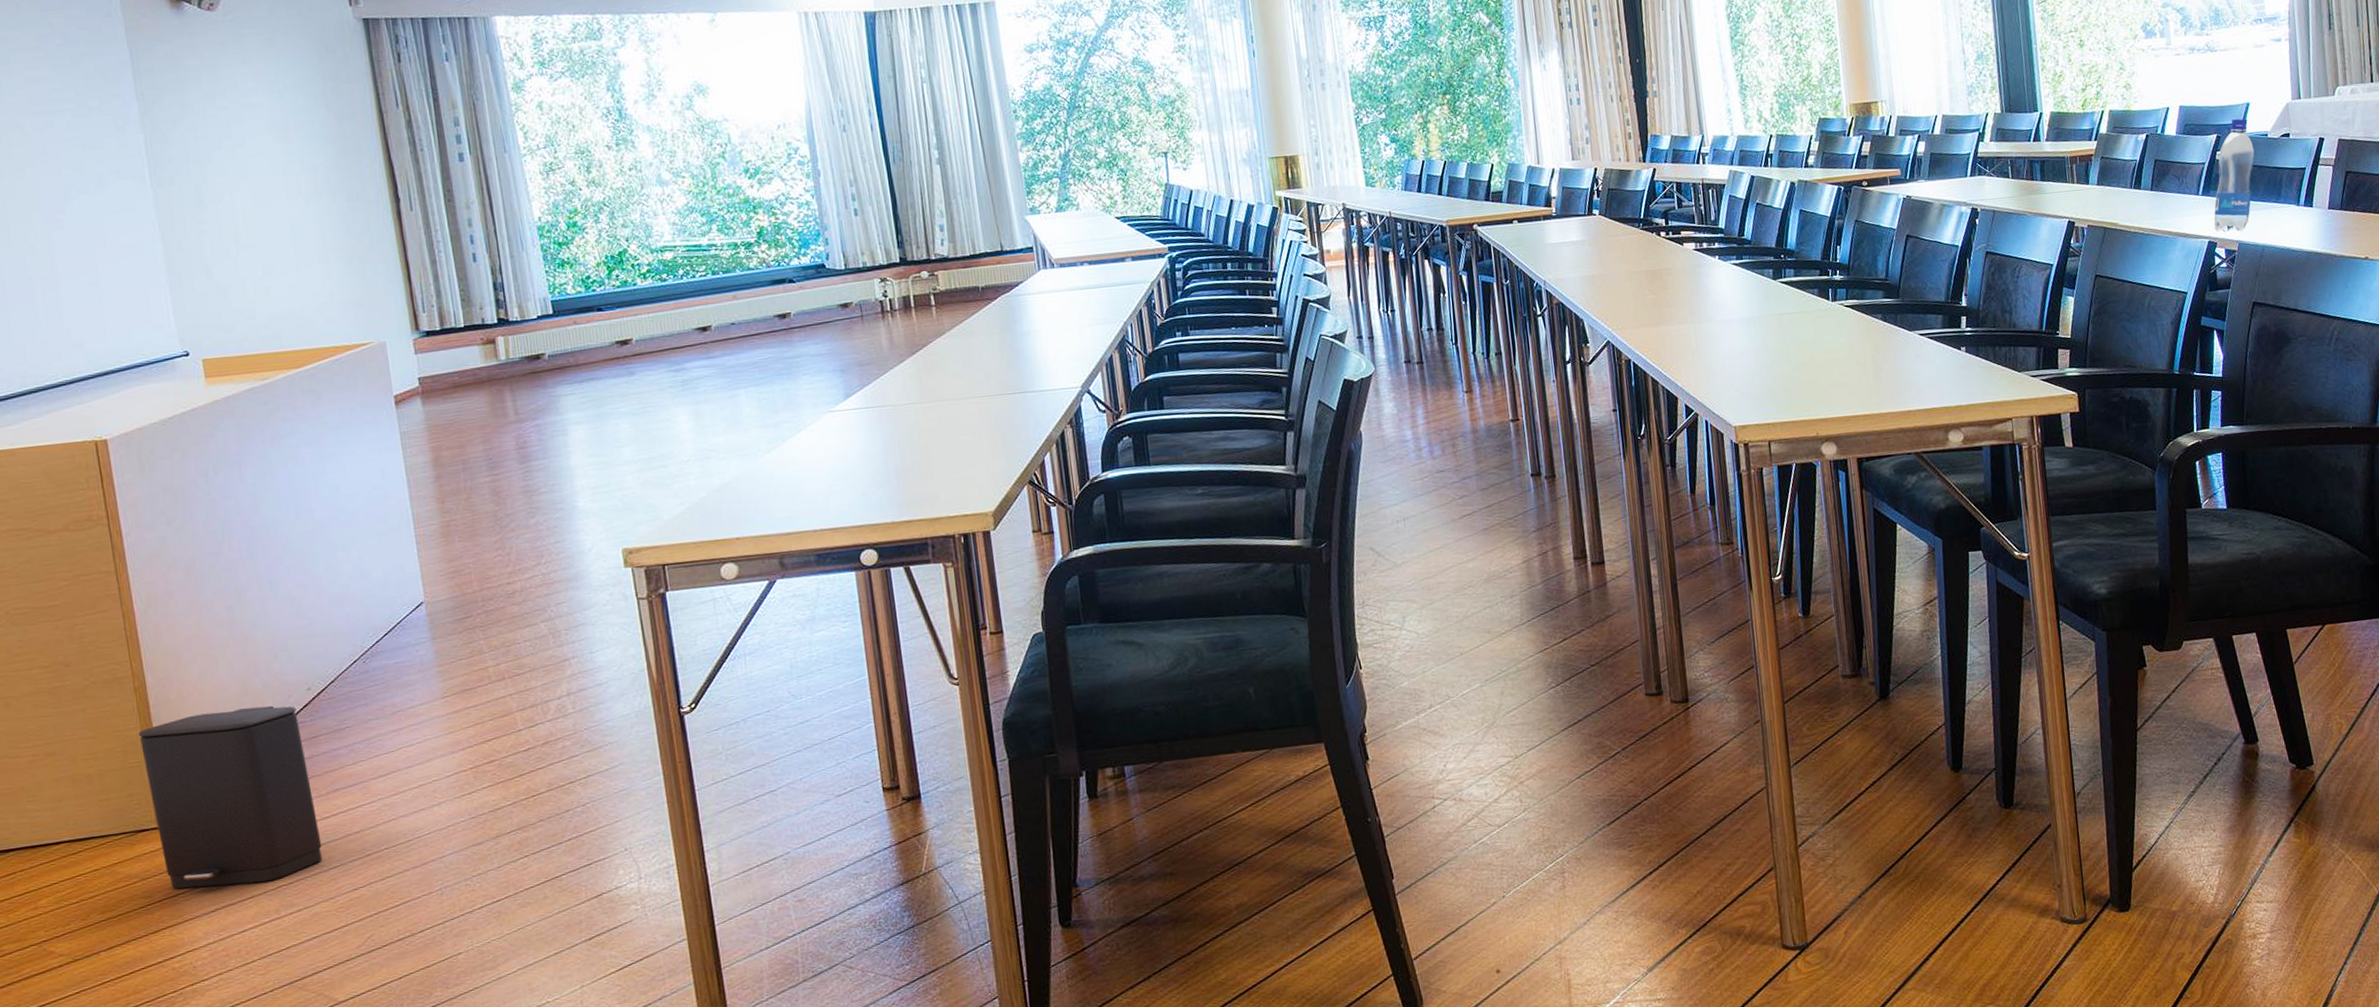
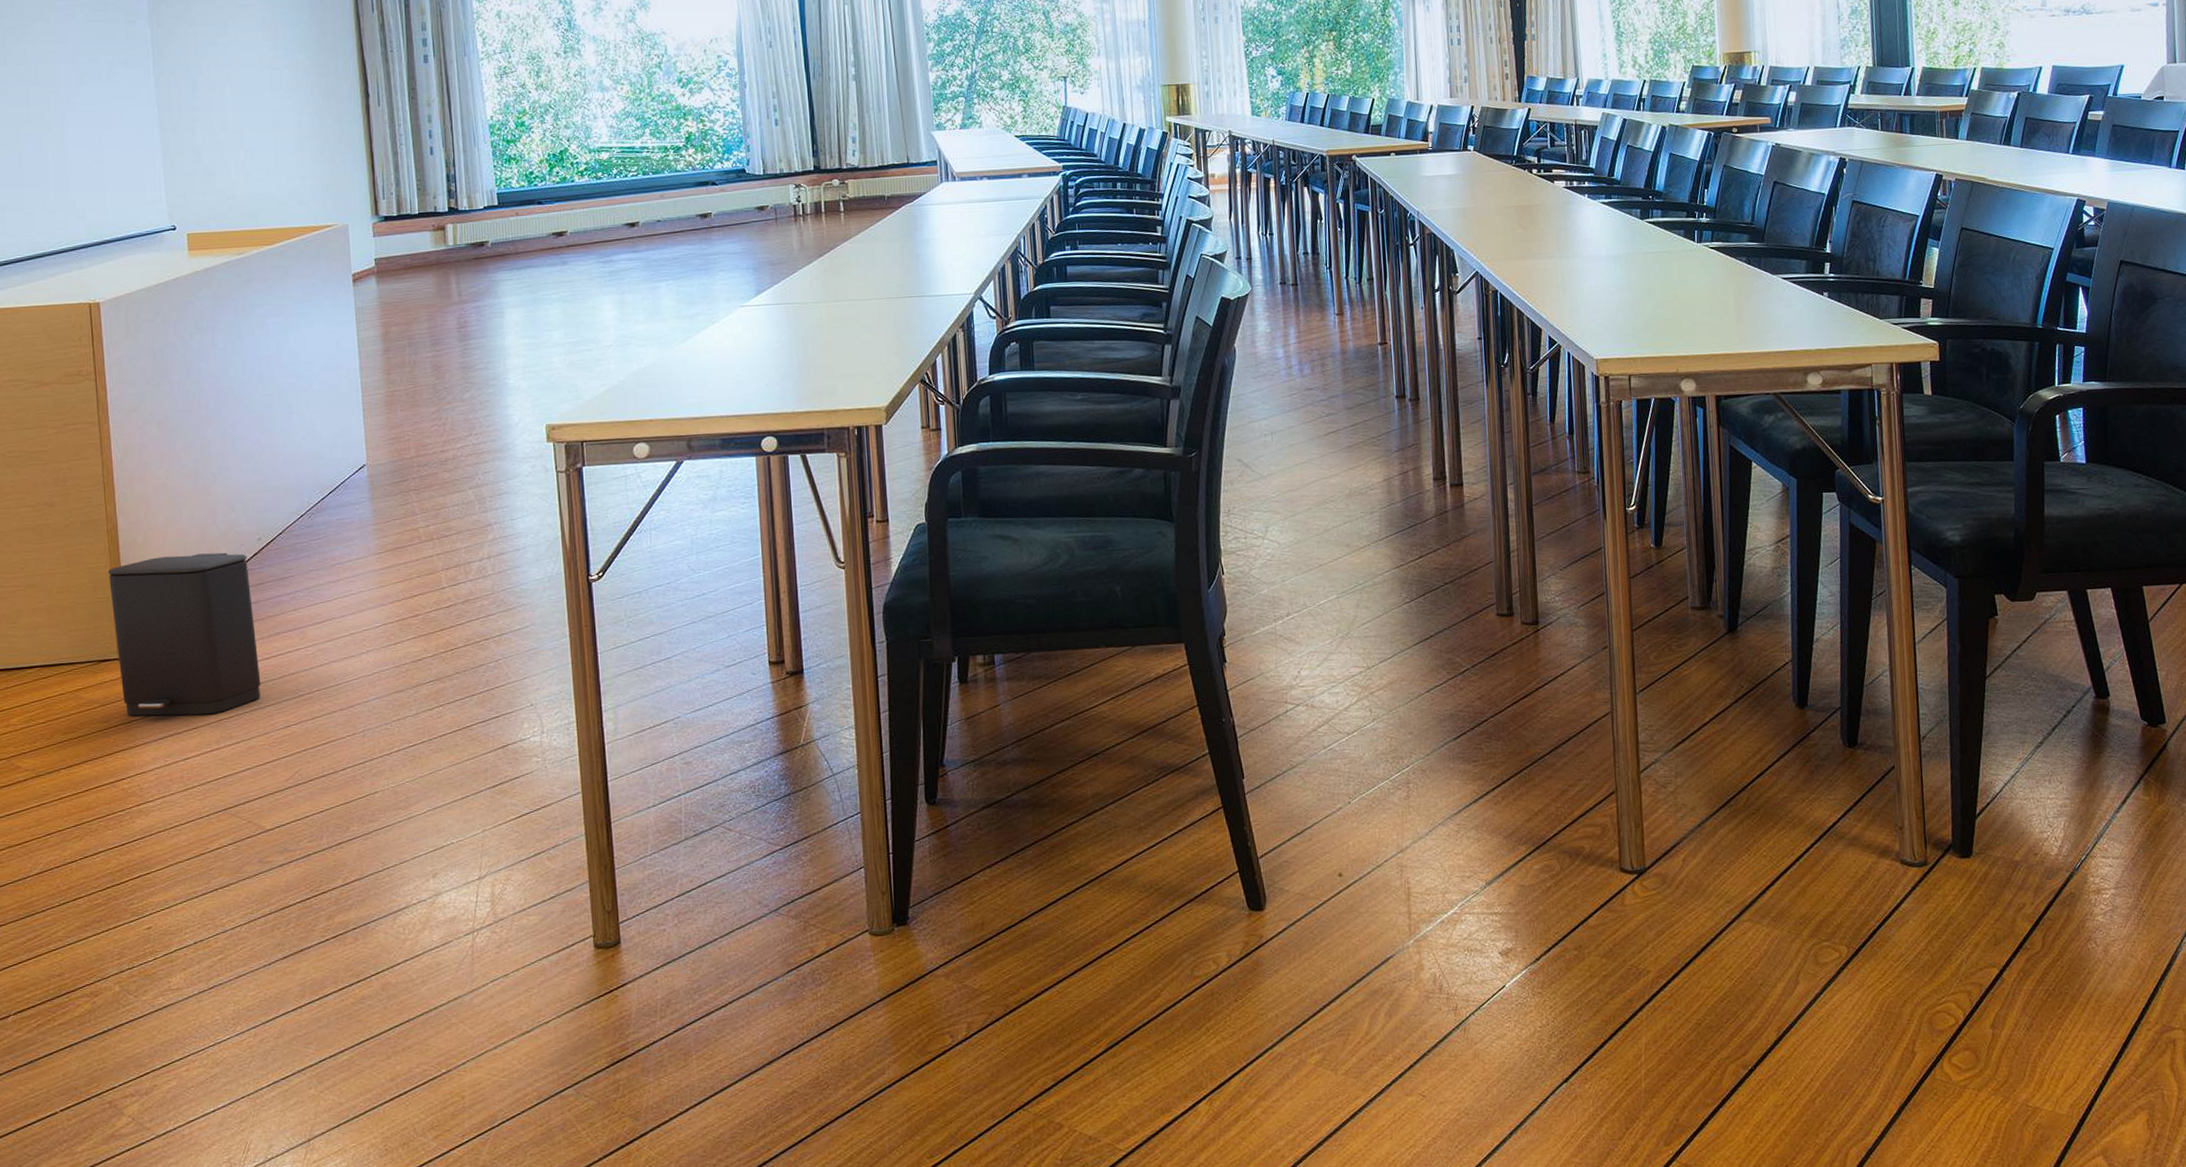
bottle: present [2214,118,2255,233] -> none [2083,80,2127,192]

